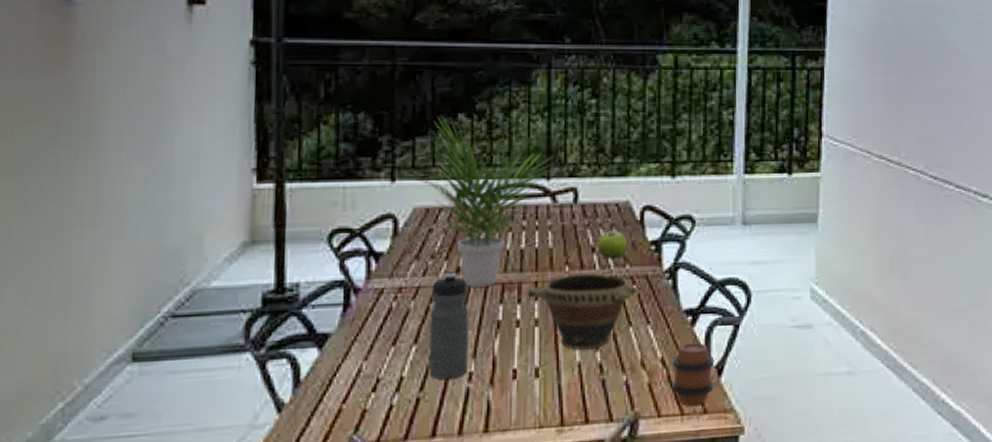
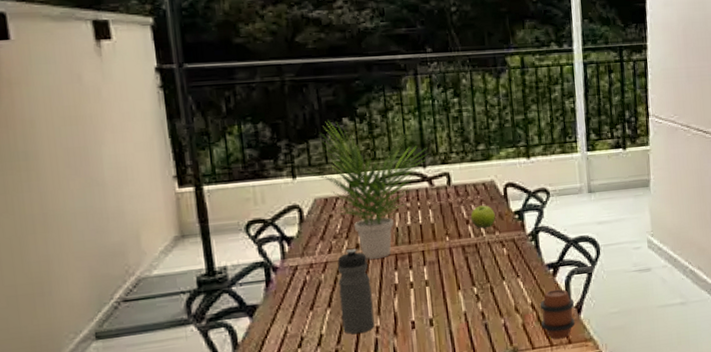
bowl: present [526,273,639,350] -> none [416,240,508,303]

